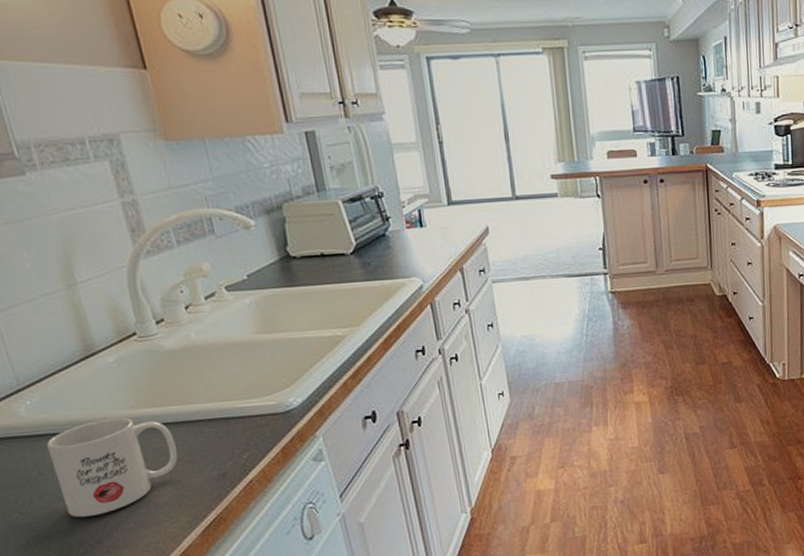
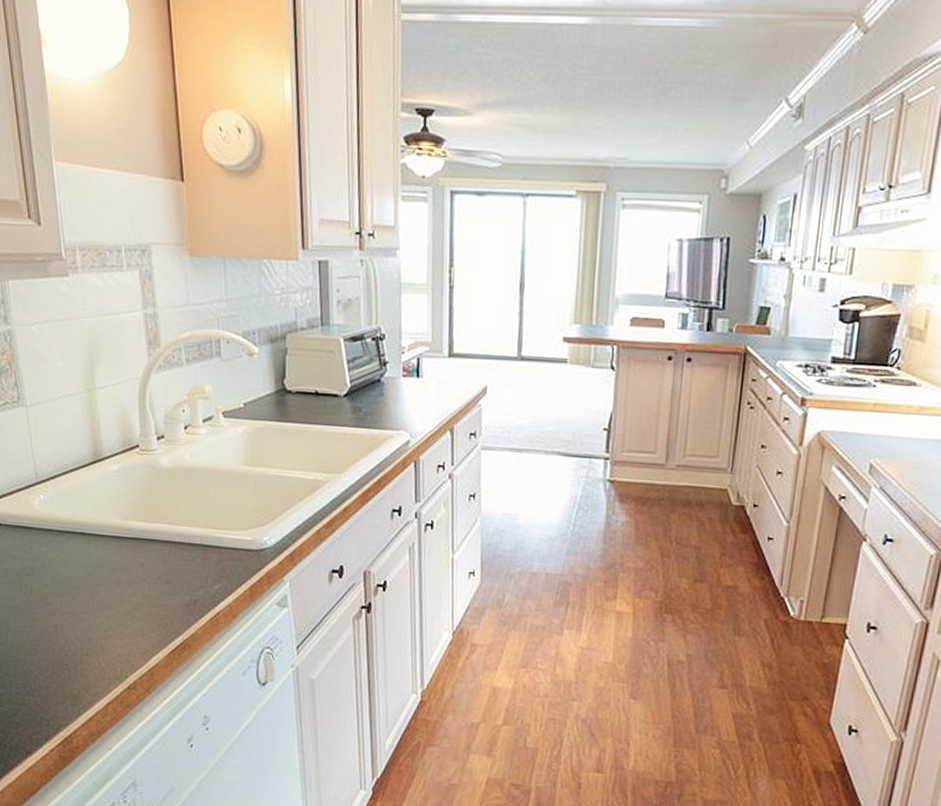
mug: present [47,417,178,518] -> none [51,524,157,617]

